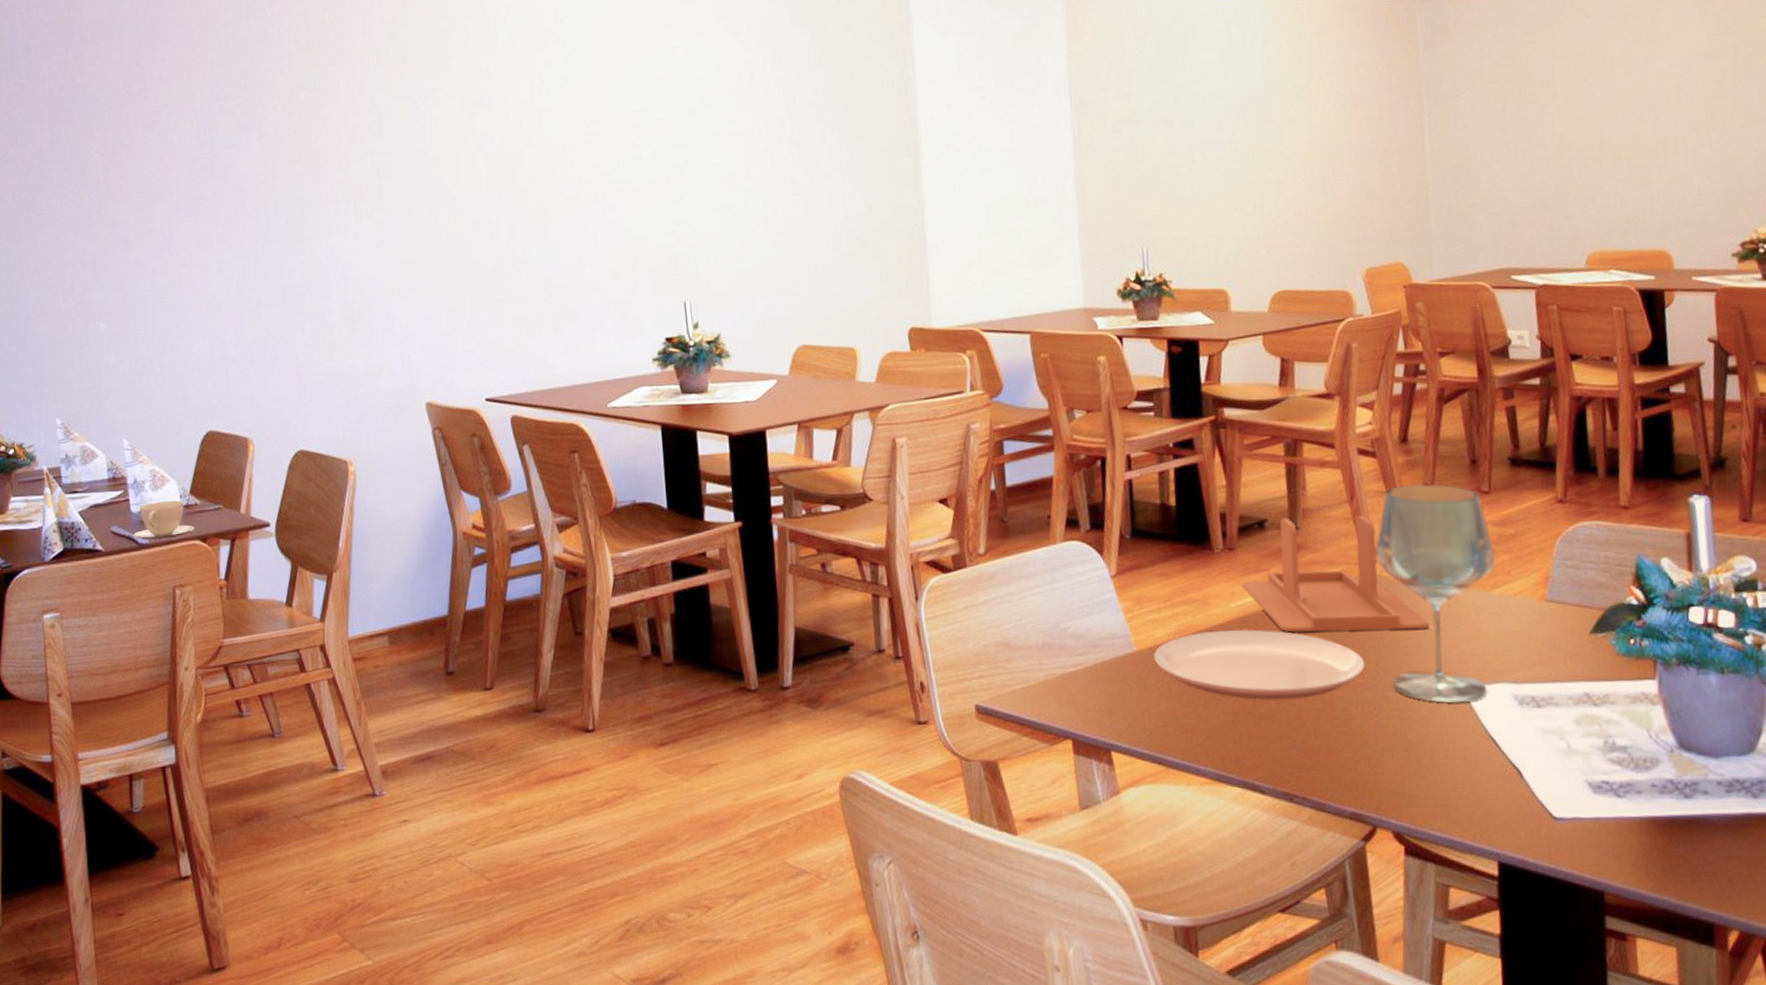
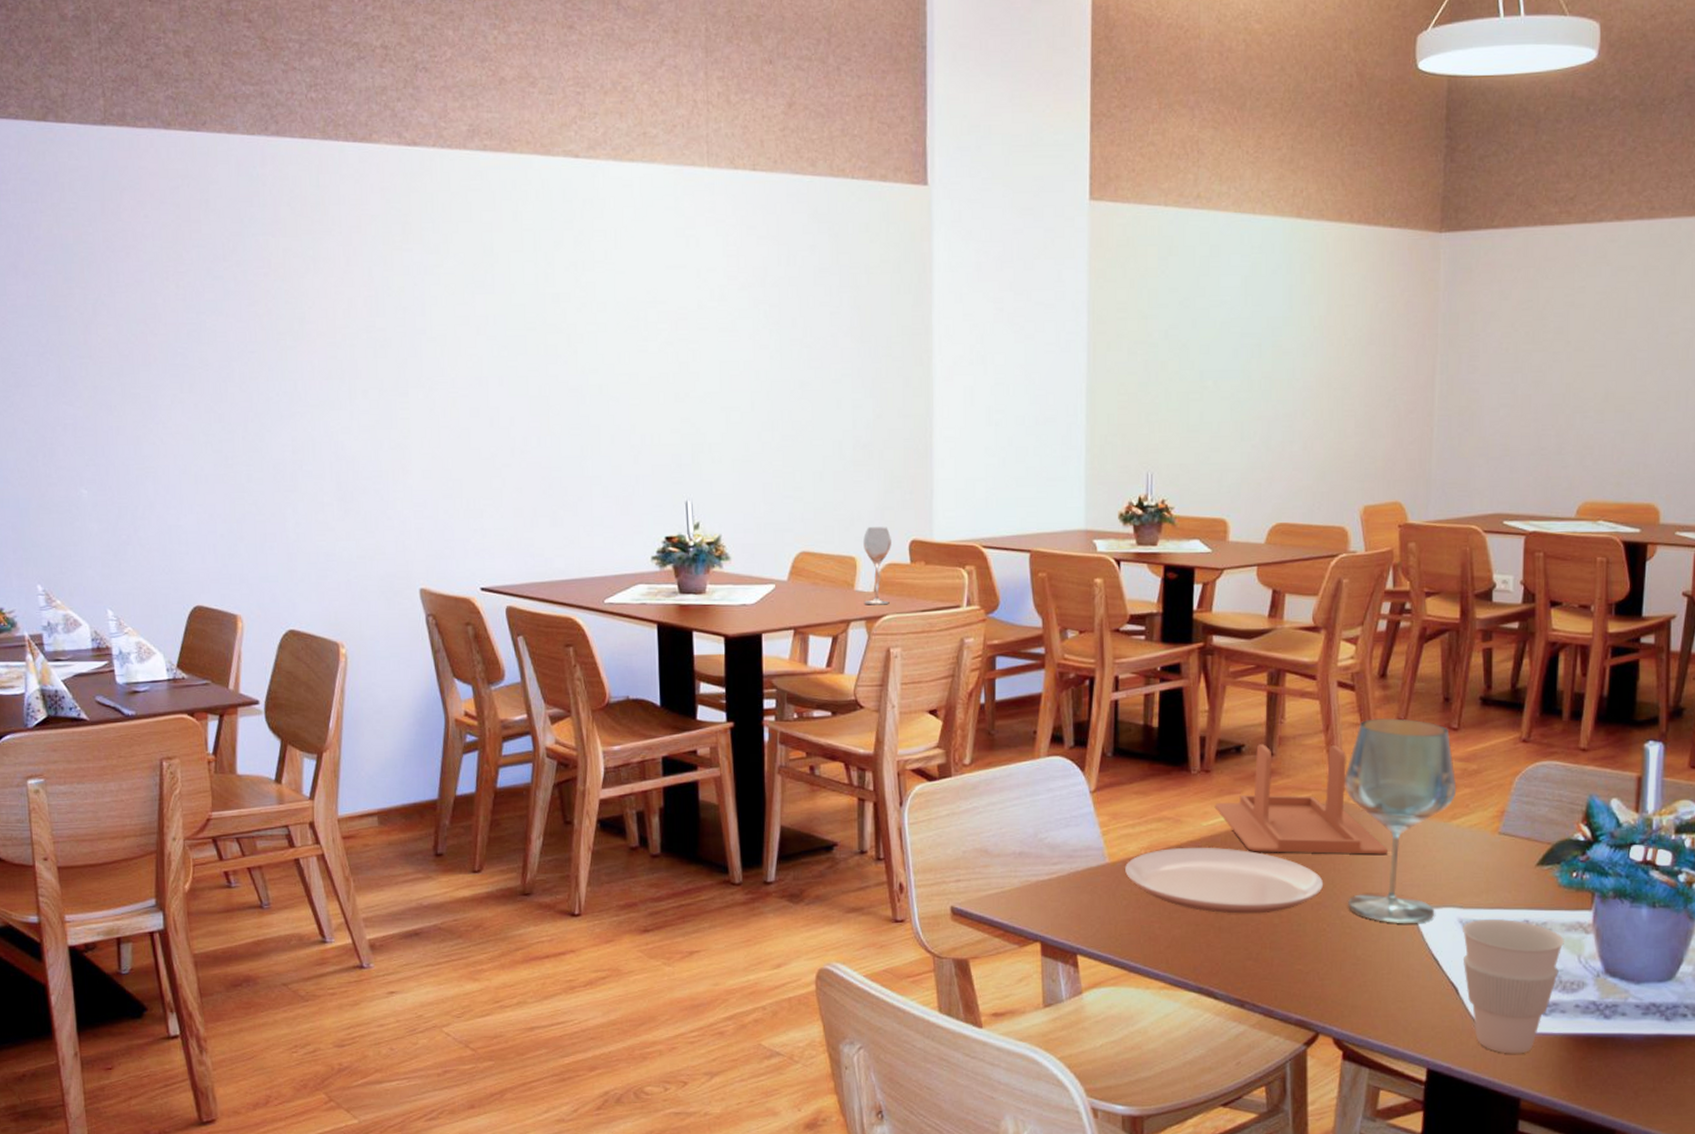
teacup: present [132,500,195,540] -> none [118,674,182,711]
wineglass: none [861,316,892,396] -> present [862,527,891,605]
cup: none [1518,693,1631,842] -> present [1462,919,1564,1054]

